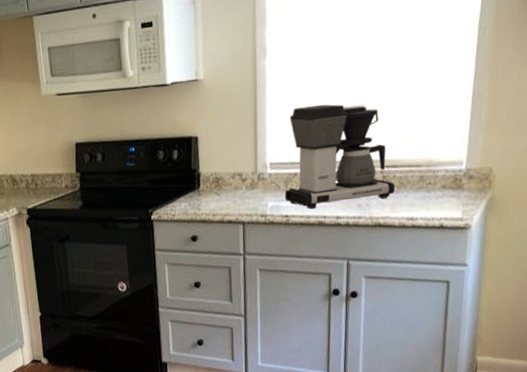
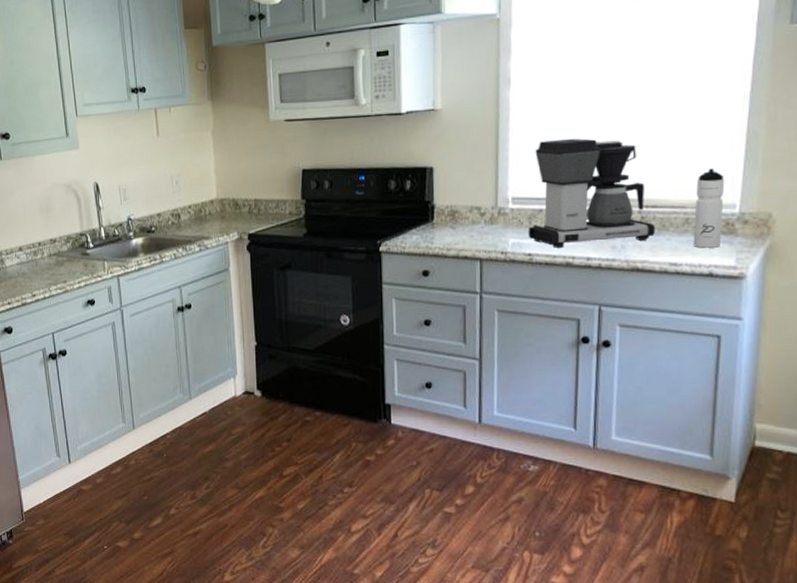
water bottle: none [427,129,454,203] -> present [693,168,725,248]

